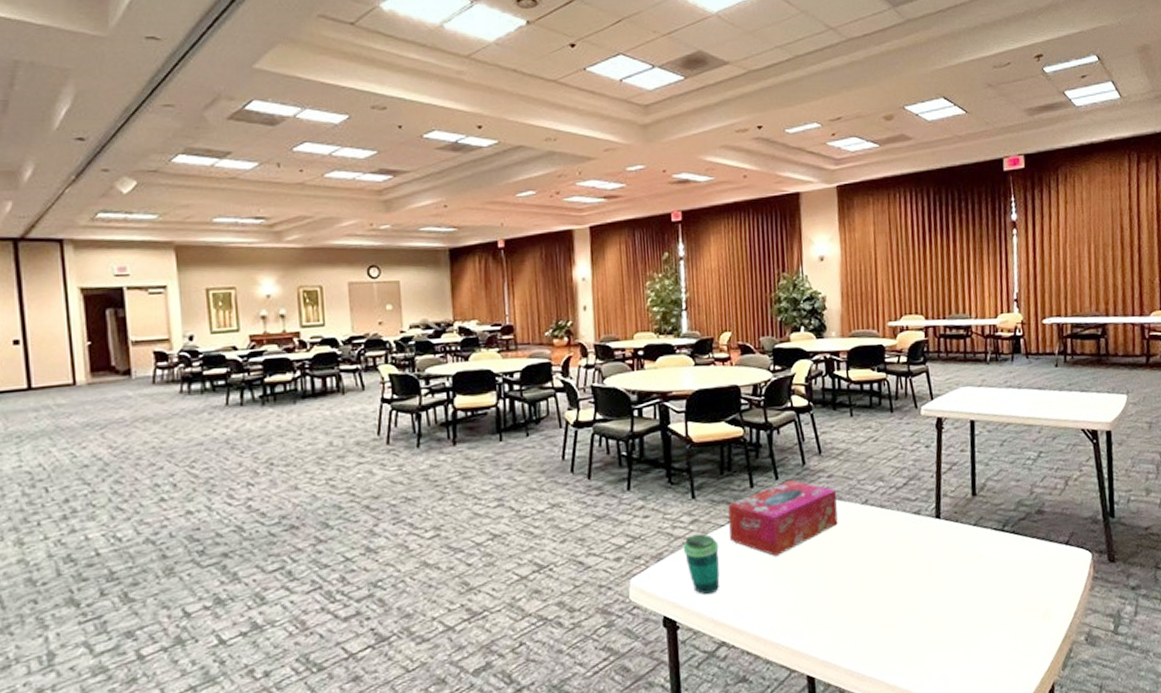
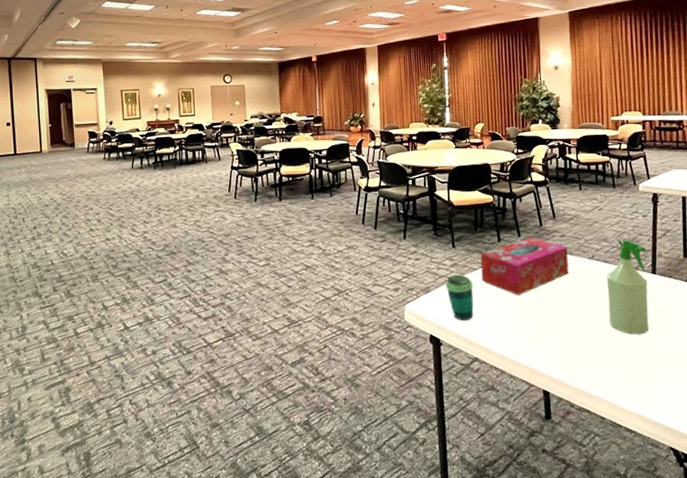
spray bottle: none [882,476,933,597] -> present [606,238,649,335]

